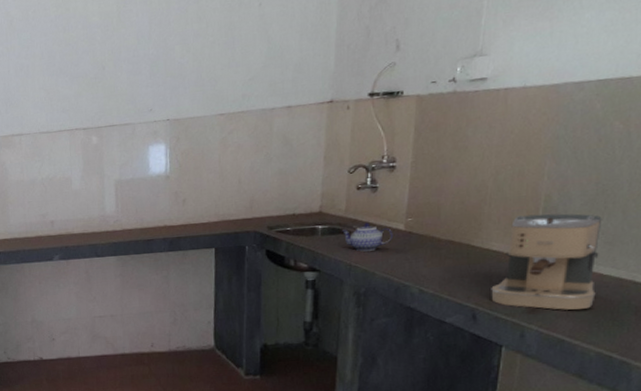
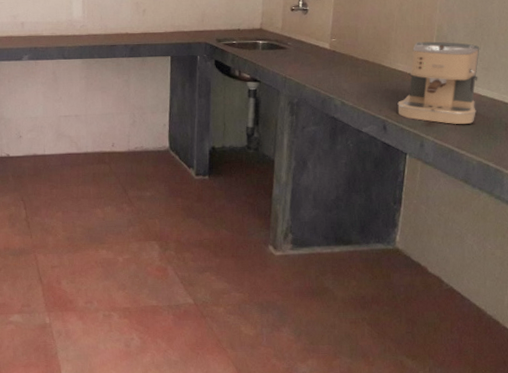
teapot: present [341,222,394,252] -> none [278,40,321,66]

